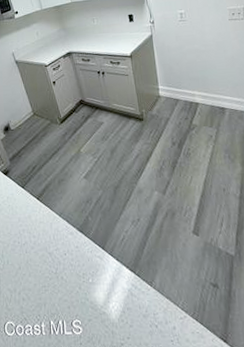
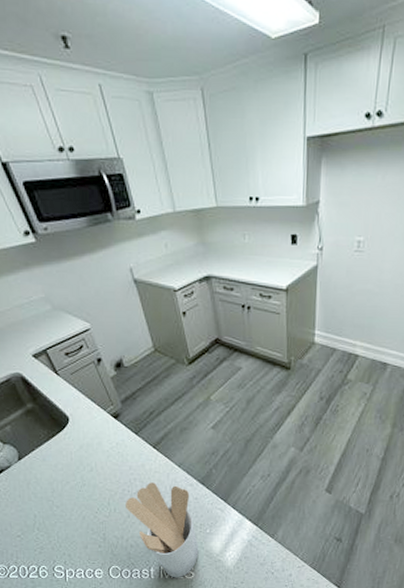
utensil holder: none [17,233,84,334] -> present [126,483,199,578]

